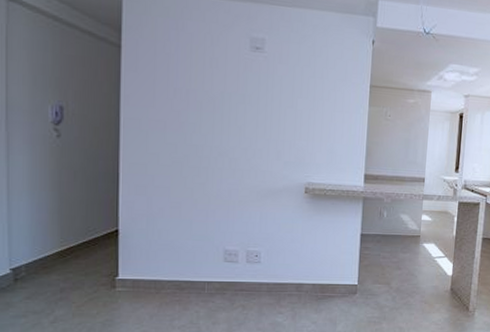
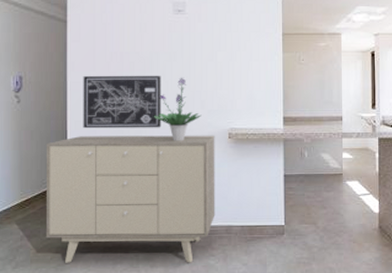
sideboard: none [91,180,290,321] -> present [45,135,215,263]
wall art: none [138,113,233,177] -> present [83,75,162,129]
potted plant: none [223,123,277,193] -> present [154,77,202,141]

